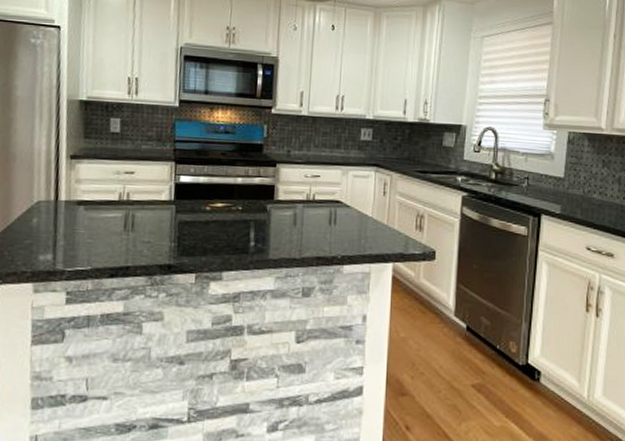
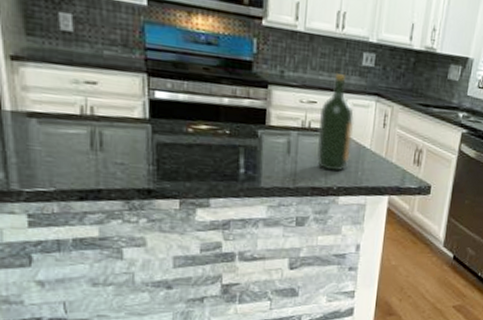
wine bottle: none [321,148,356,240] -> present [317,72,354,171]

